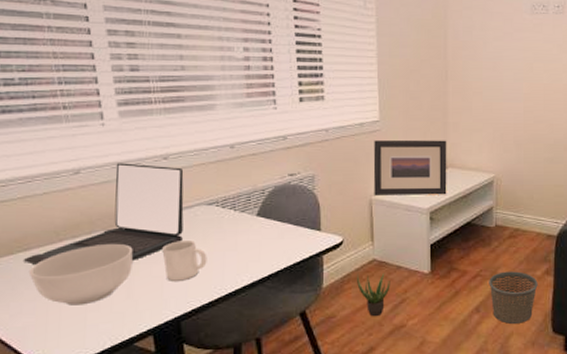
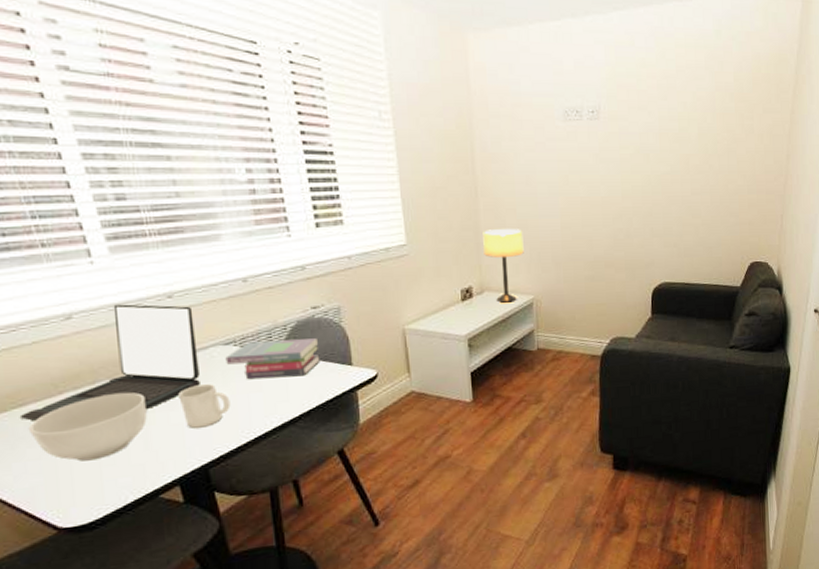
books: none [207,203,292,239] -> present [225,338,320,380]
potted plant: present [356,272,391,317] -> none [394,404,432,450]
picture frame: present [373,139,447,196] -> none [402,262,485,326]
table lamp: none [450,109,488,179] -> present [483,228,524,303]
basket: present [489,271,538,324] -> none [533,394,584,447]

